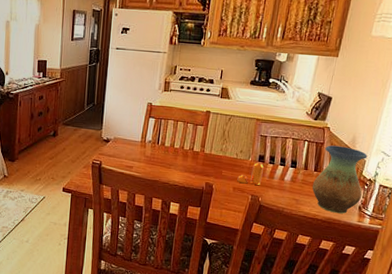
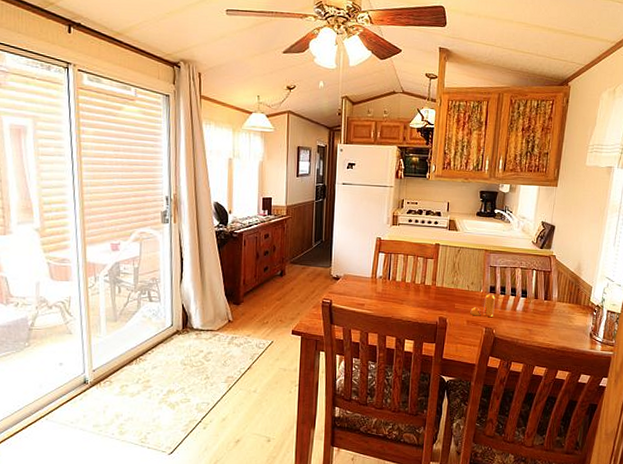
vase: present [312,145,368,214] -> none [543,273,593,342]

